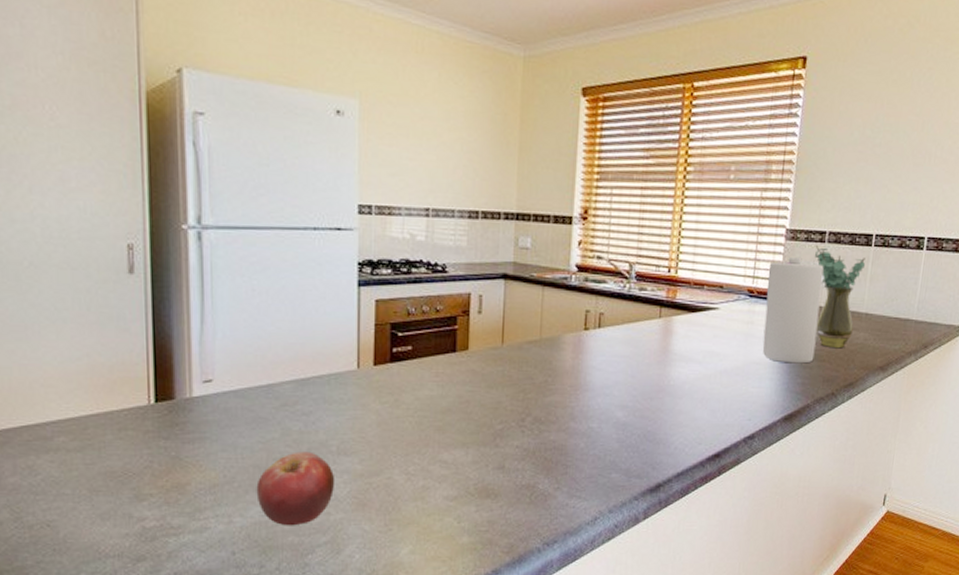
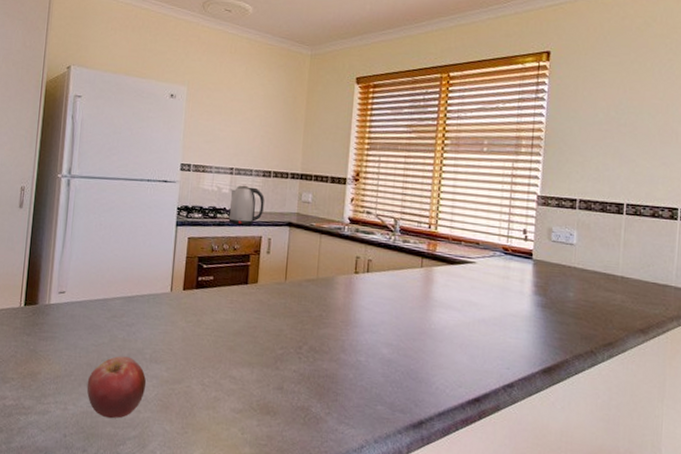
kettle: none [427,230,472,280] -> present [228,185,265,225]
paper towel holder: present [762,256,824,364] -> none [518,220,576,320]
vase: present [814,245,866,349] -> none [566,211,619,309]

